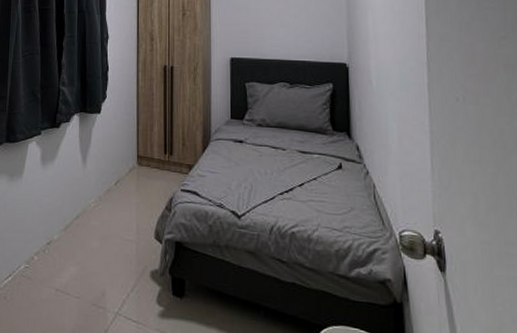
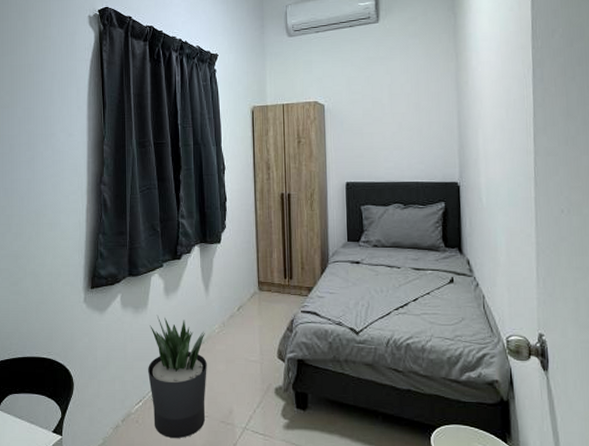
planter: none [19,184,81,320] -> present [148,315,207,438]

